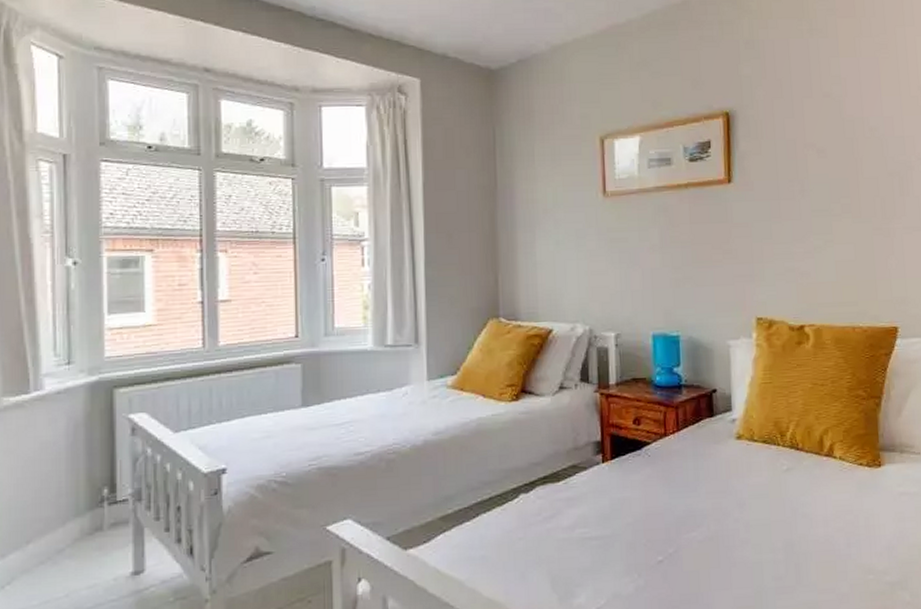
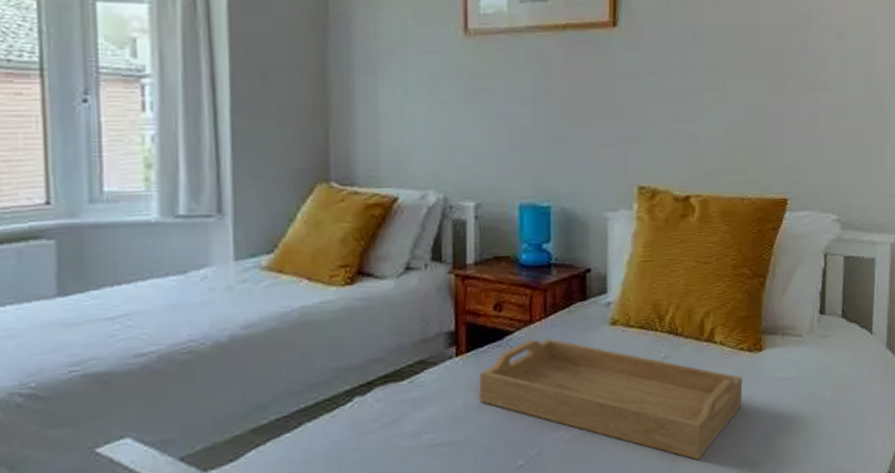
serving tray: none [622,449,864,566] -> present [479,338,743,461]

